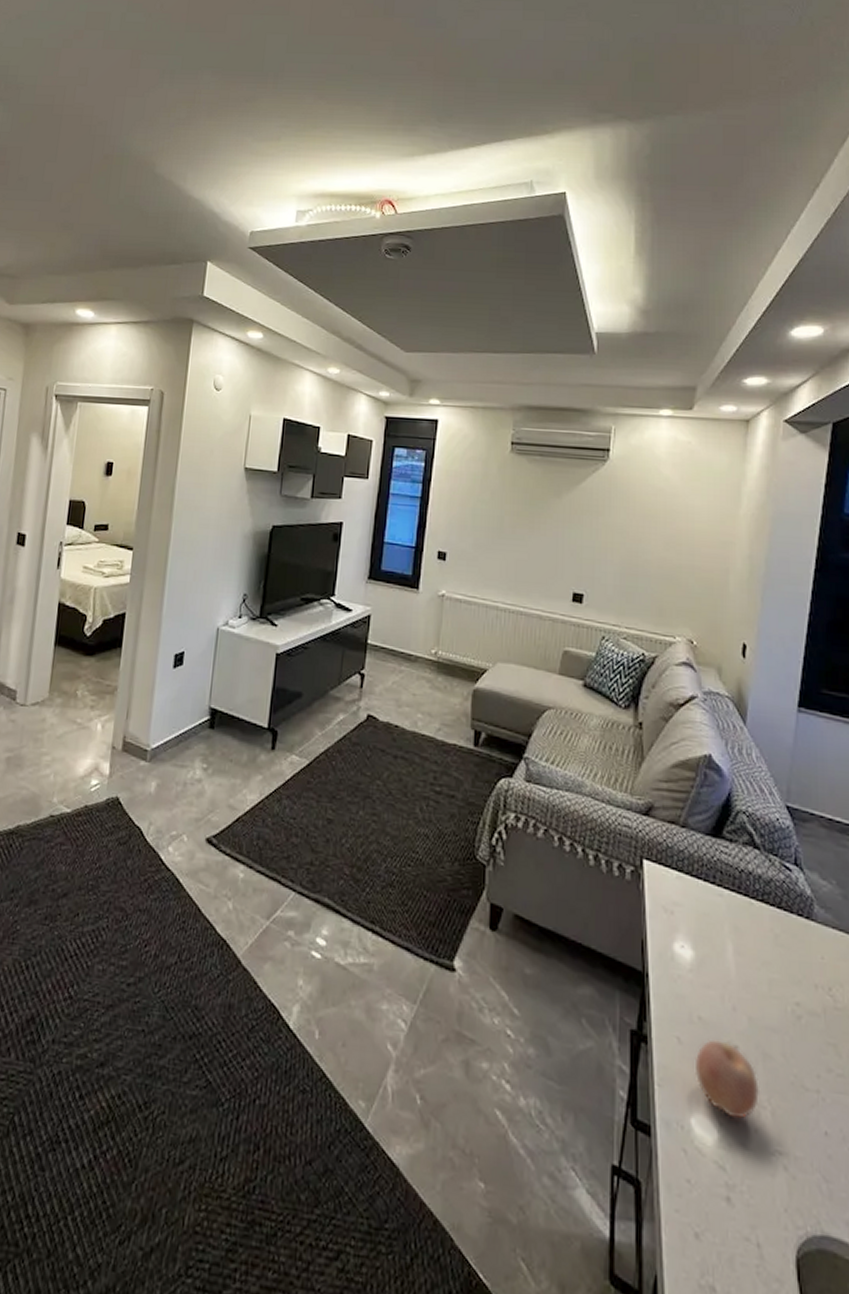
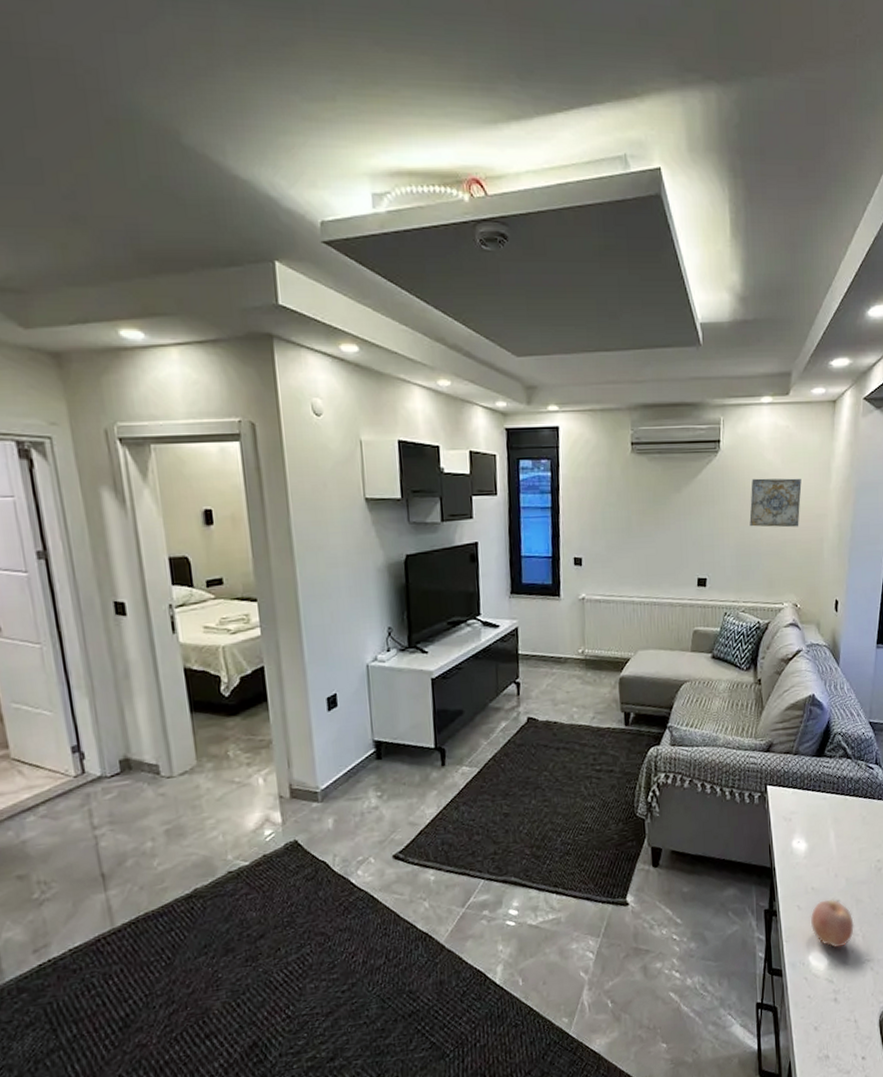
wall art: none [639,493,704,552] -> present [749,478,802,528]

